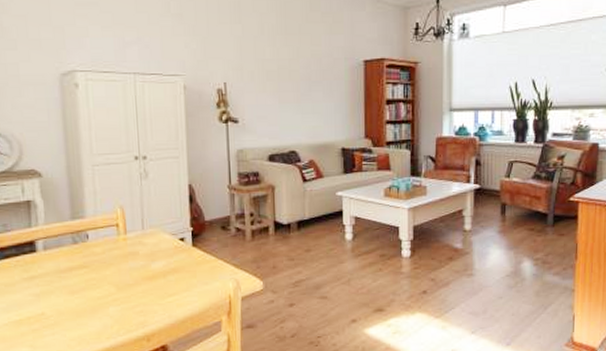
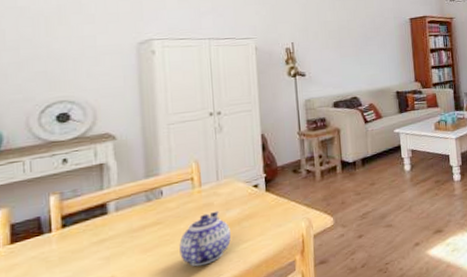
teapot: none [105,260,156,314] -> present [179,210,231,267]

